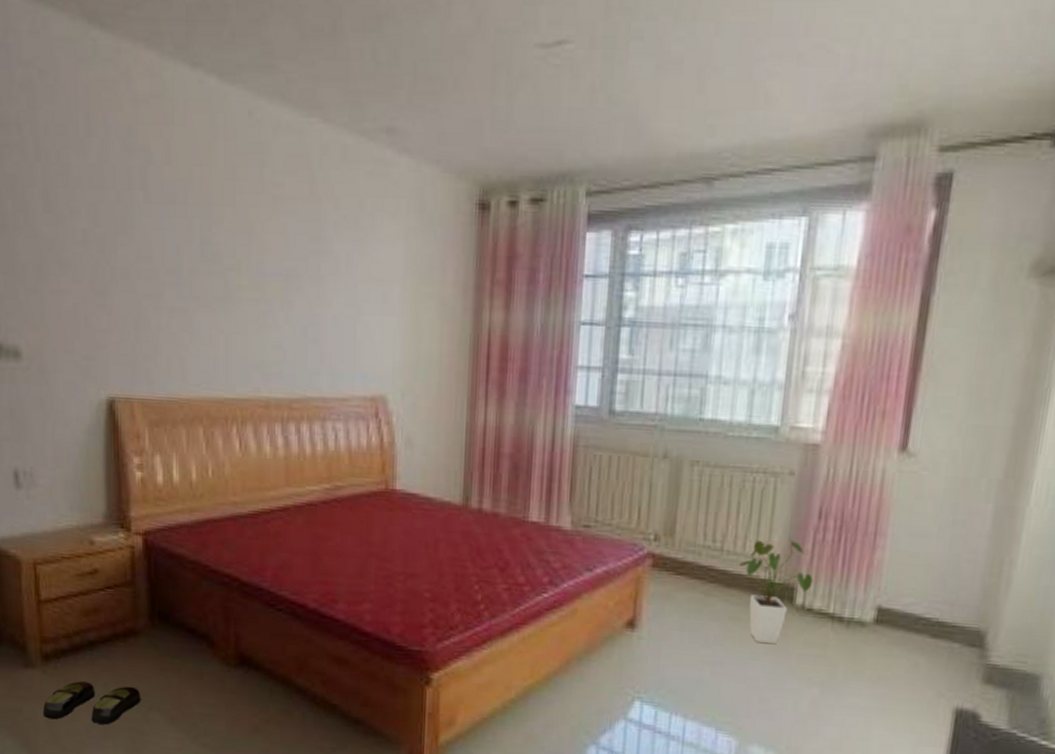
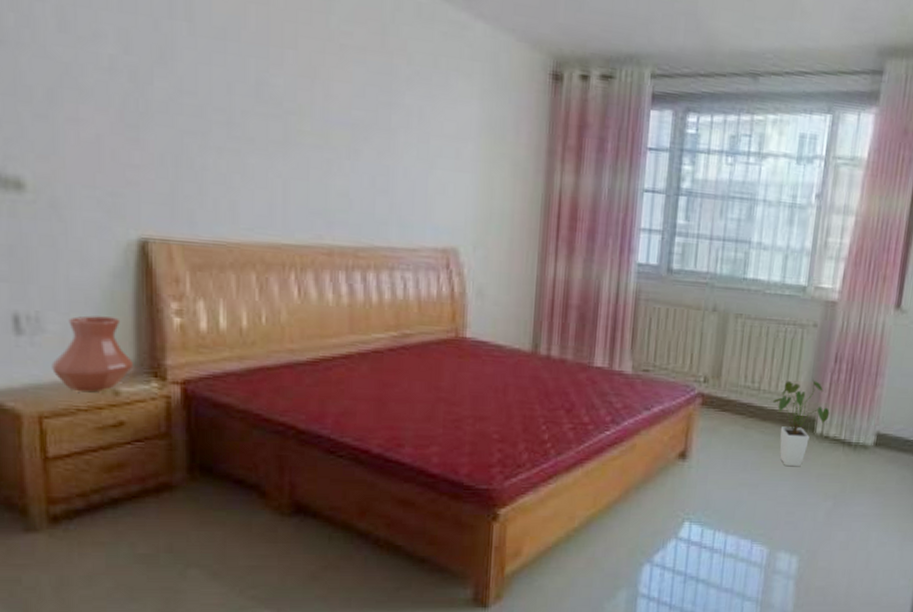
vase: none [42,470,104,542] -> present [51,315,133,393]
slippers: present [42,681,141,725] -> none [48,543,177,587]

